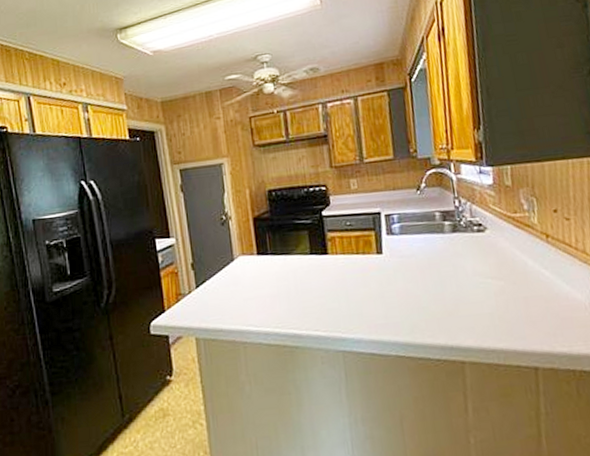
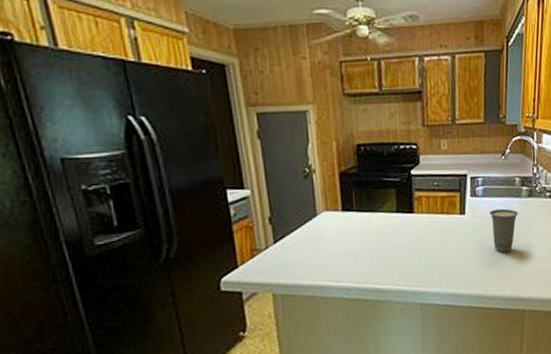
cup: none [409,246,444,295] -> present [489,208,519,253]

